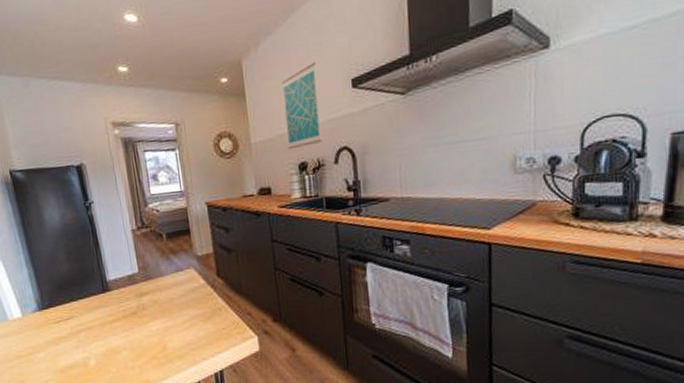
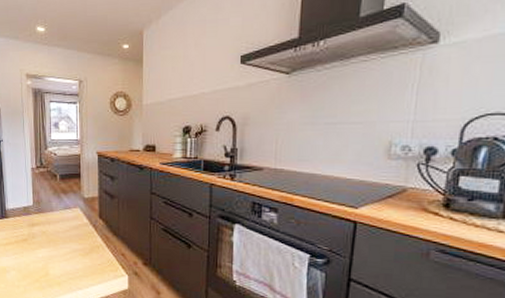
wall art: present [281,61,323,150] -> none [175,37,210,114]

